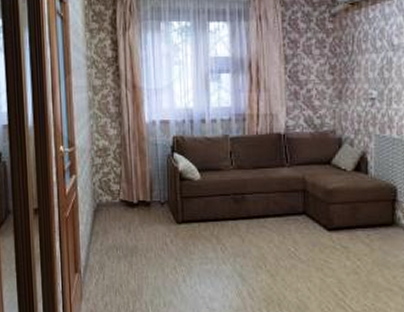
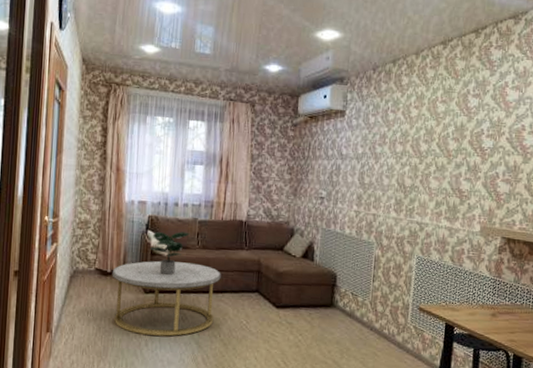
coffee table: none [139,186,261,270] -> present [112,261,221,337]
potted plant: none [178,152,222,201] -> present [150,232,190,275]

